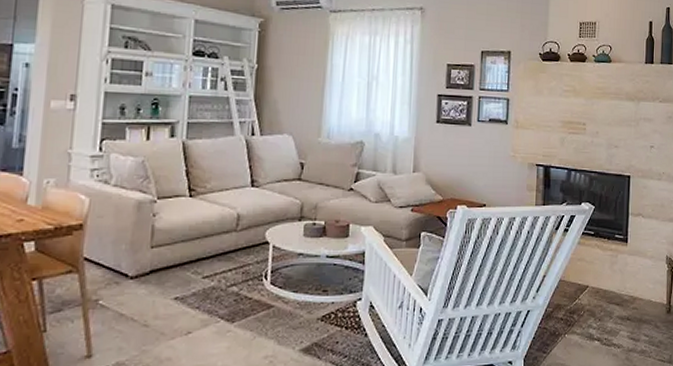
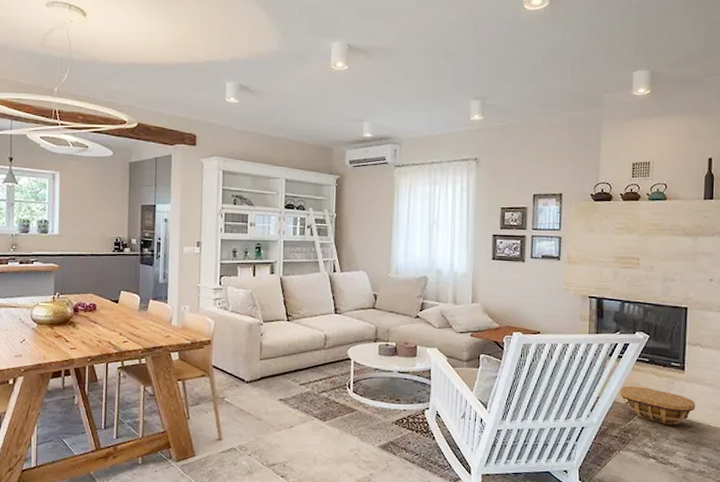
basket: none [565,261,638,303] -> present [619,385,696,425]

